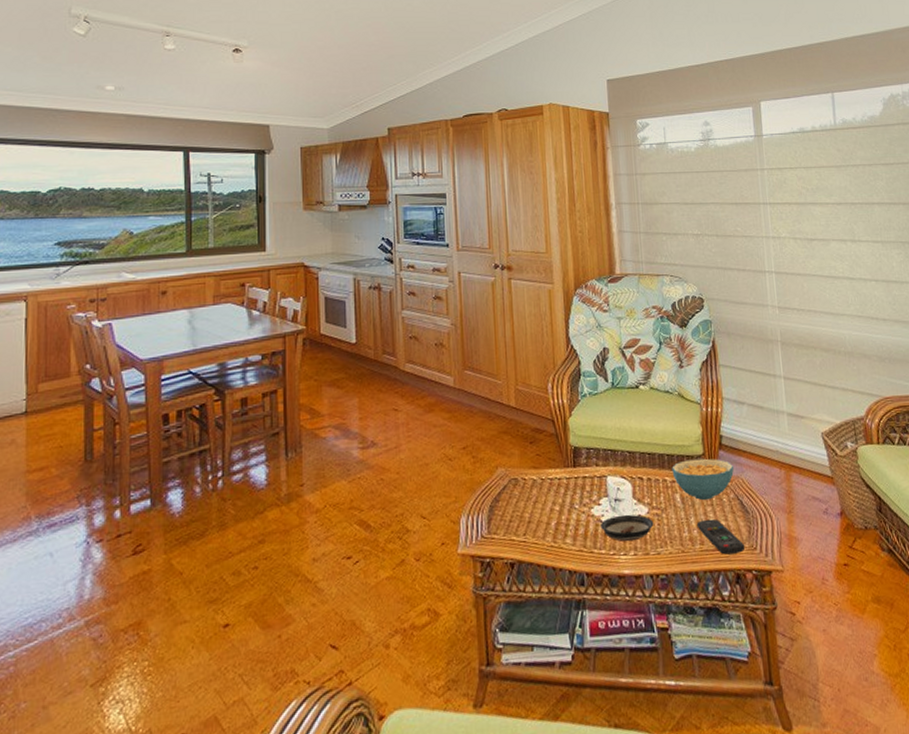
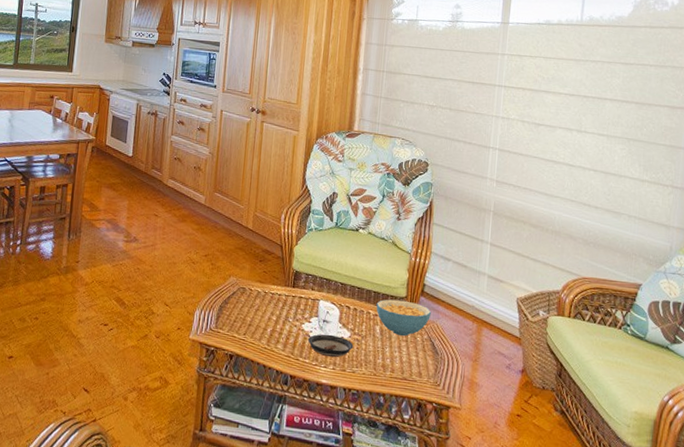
remote control: present [696,519,746,555] -> none [390,352,430,386]

